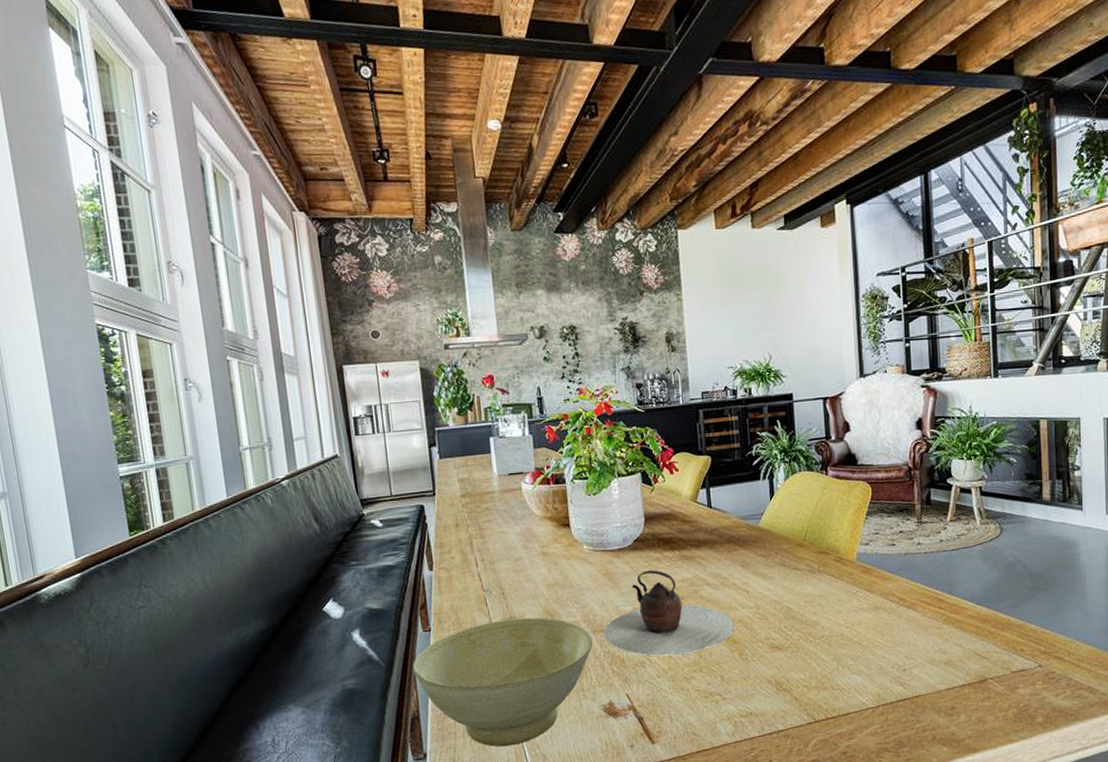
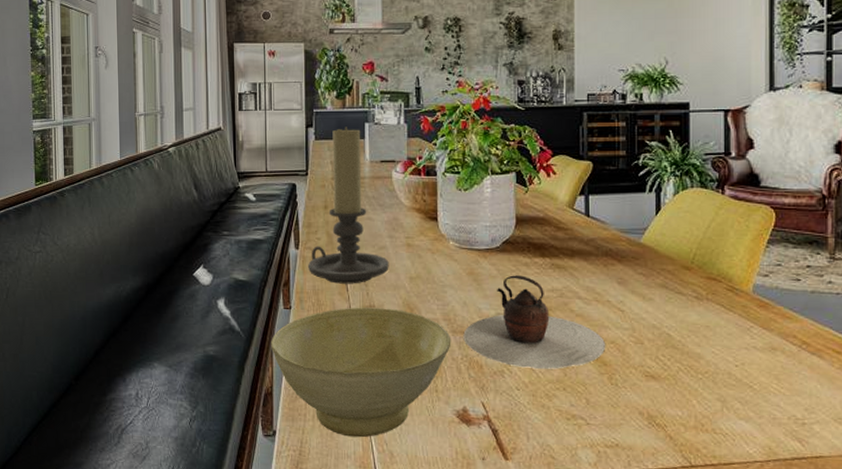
candle holder: none [443,442,527,600] -> present [307,127,389,284]

